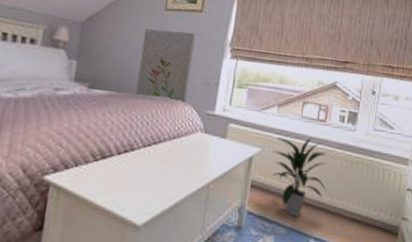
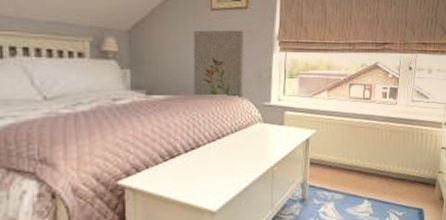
indoor plant: present [272,137,326,217] -> none [326,115,375,184]

